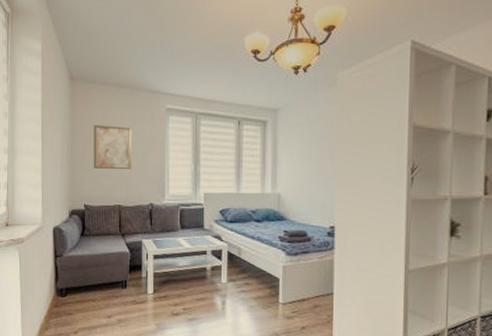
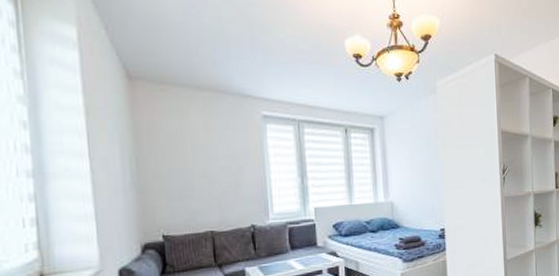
wall art: present [93,125,132,170] -> none [167,136,224,190]

